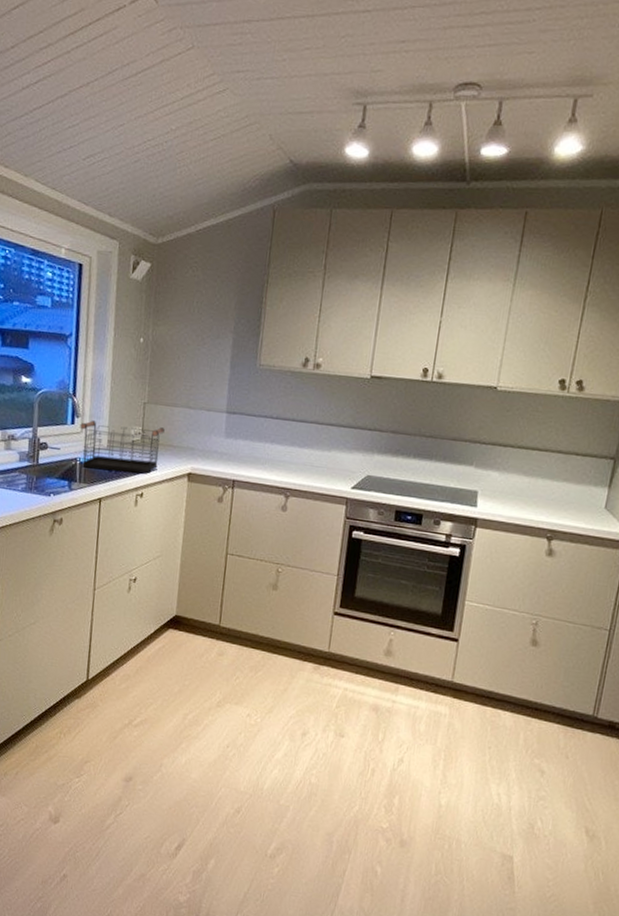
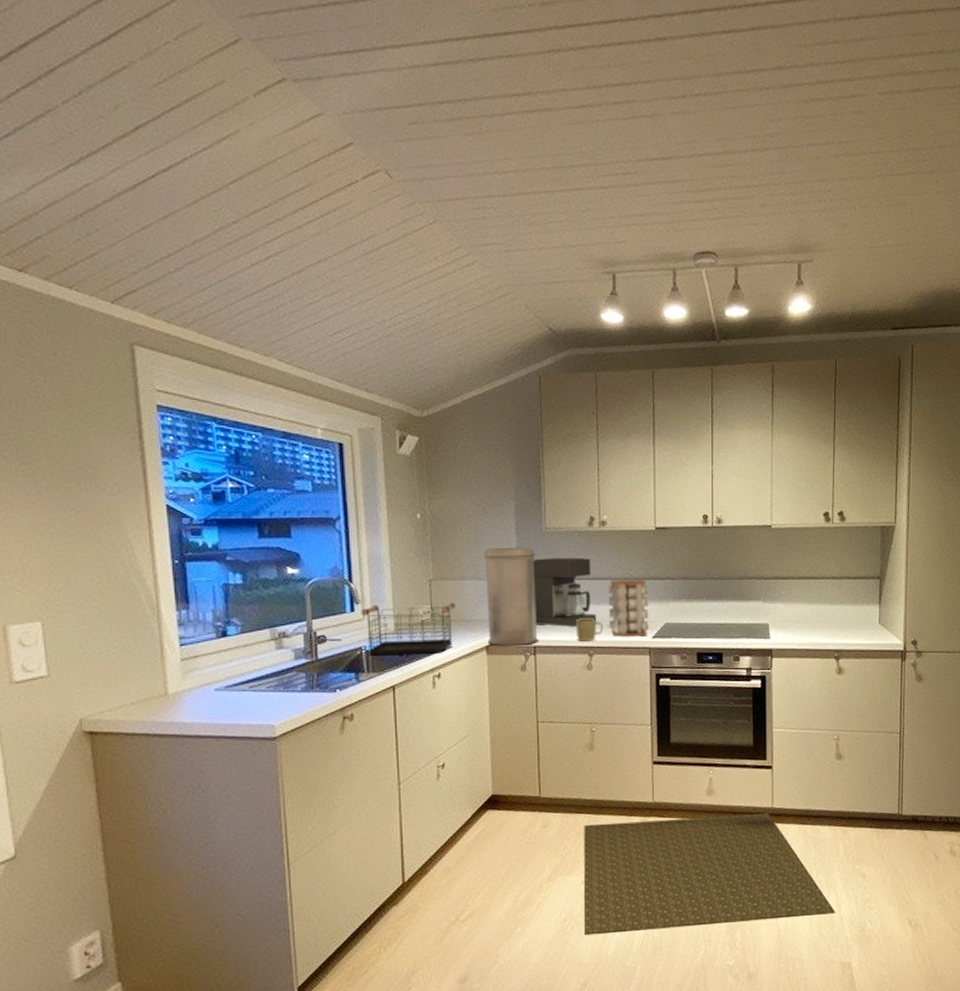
canister: none [191,378,247,479] -> present [485,547,538,647]
coffee maker: none [237,394,300,466] -> present [533,557,597,627]
floor mat: none [244,661,504,803] -> present [584,813,835,934]
mug: none [275,458,304,483] -> present [575,618,604,641]
spice rack: none [308,417,355,486] -> present [608,570,649,638]

